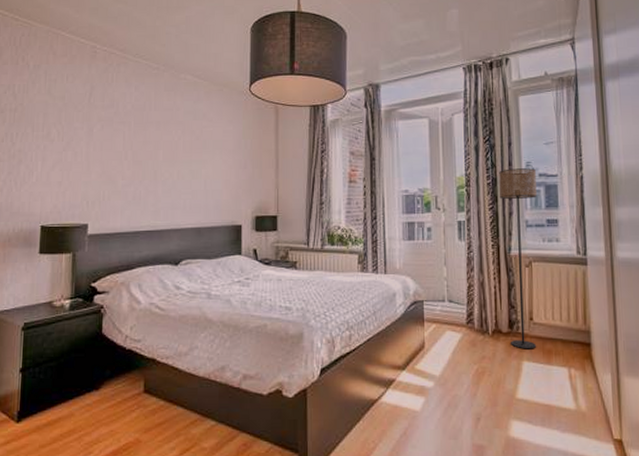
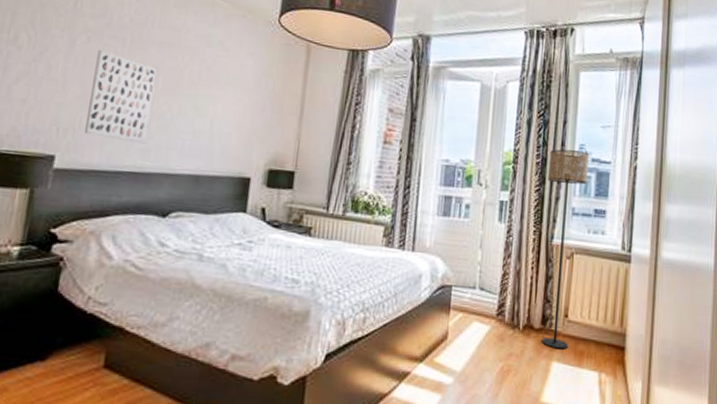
wall art: none [108,134,158,207] -> present [85,49,158,144]

